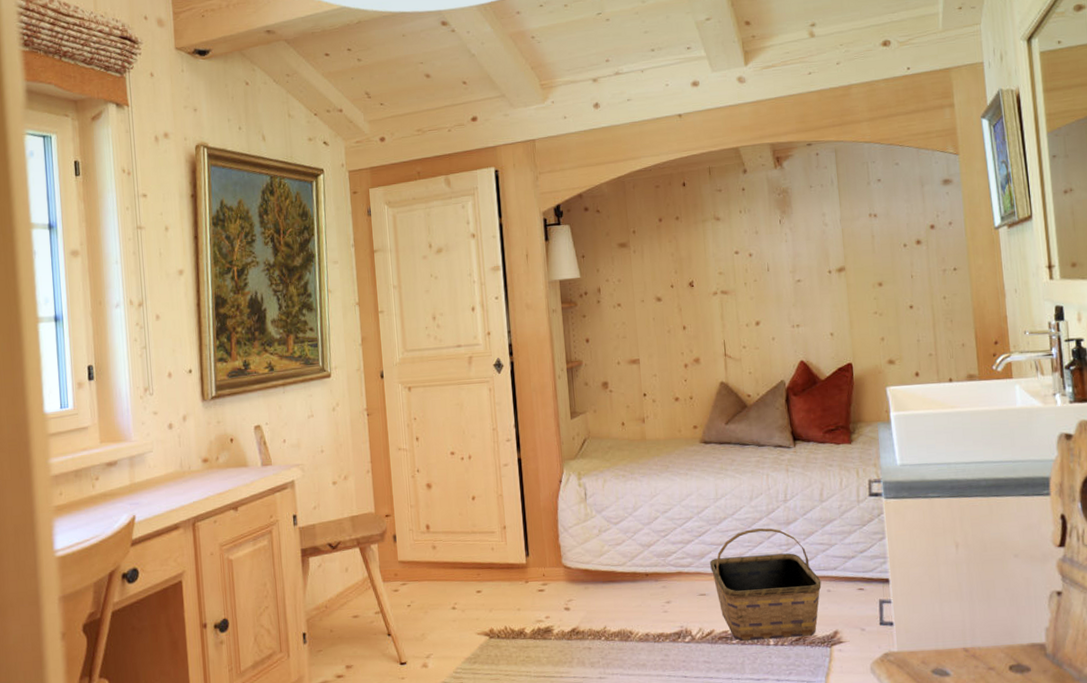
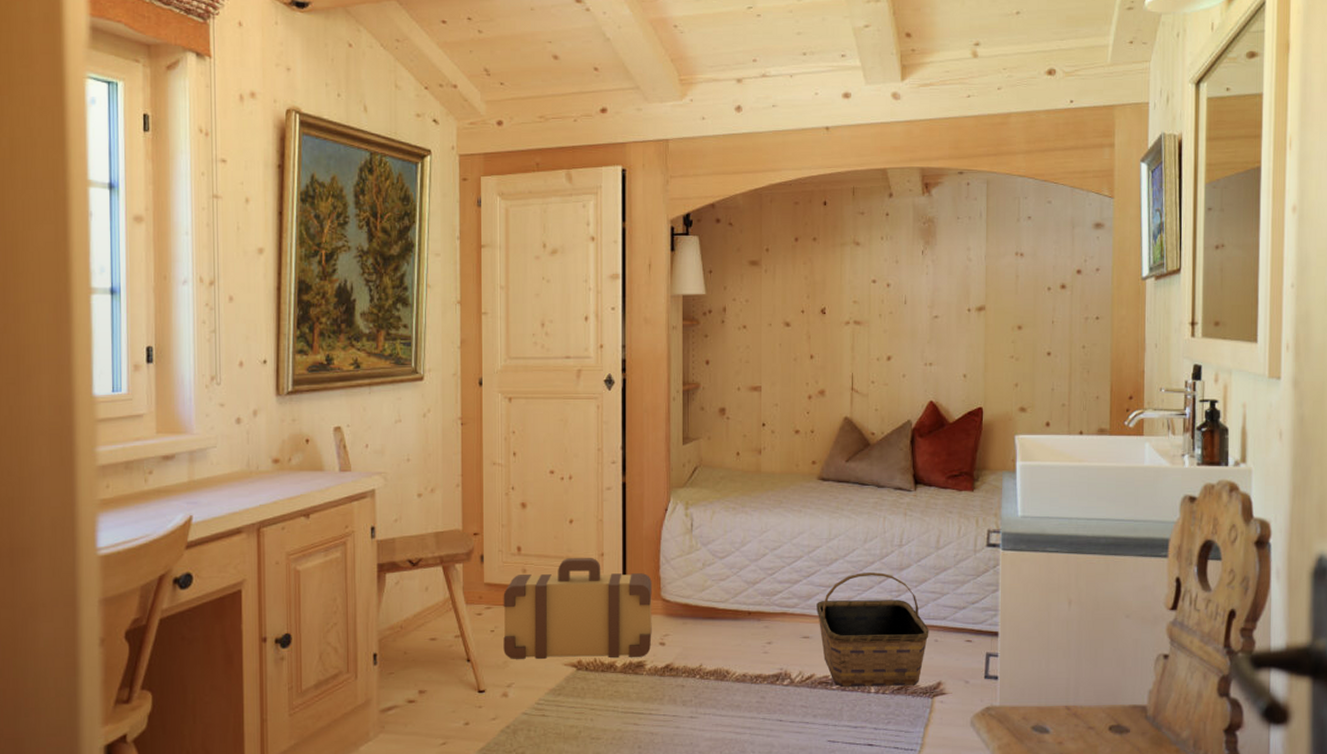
suitcase: none [416,531,557,631] -> present [503,558,652,659]

